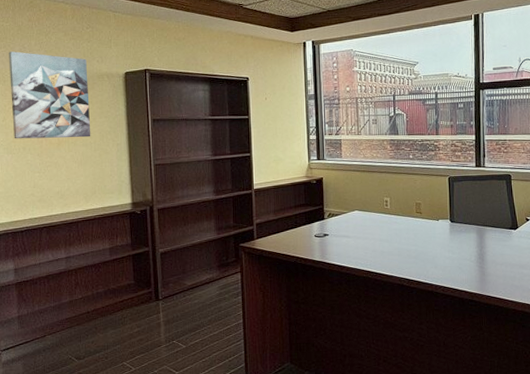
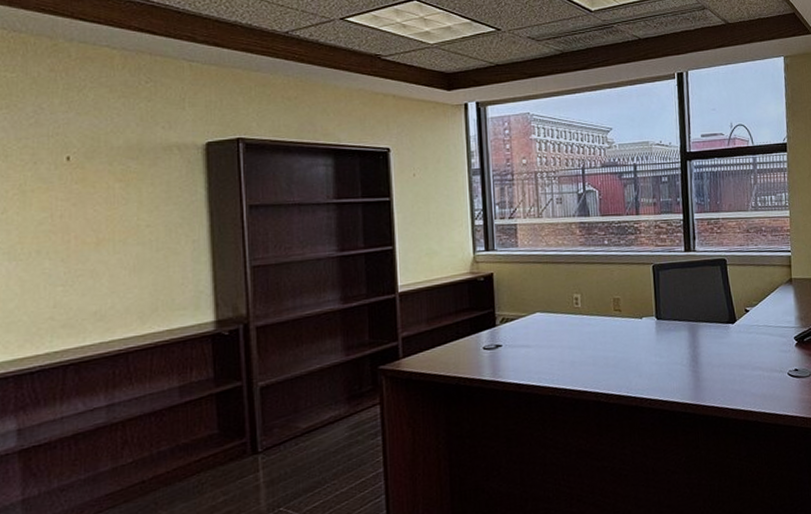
wall art: present [8,51,91,139] -> none [14,114,151,239]

